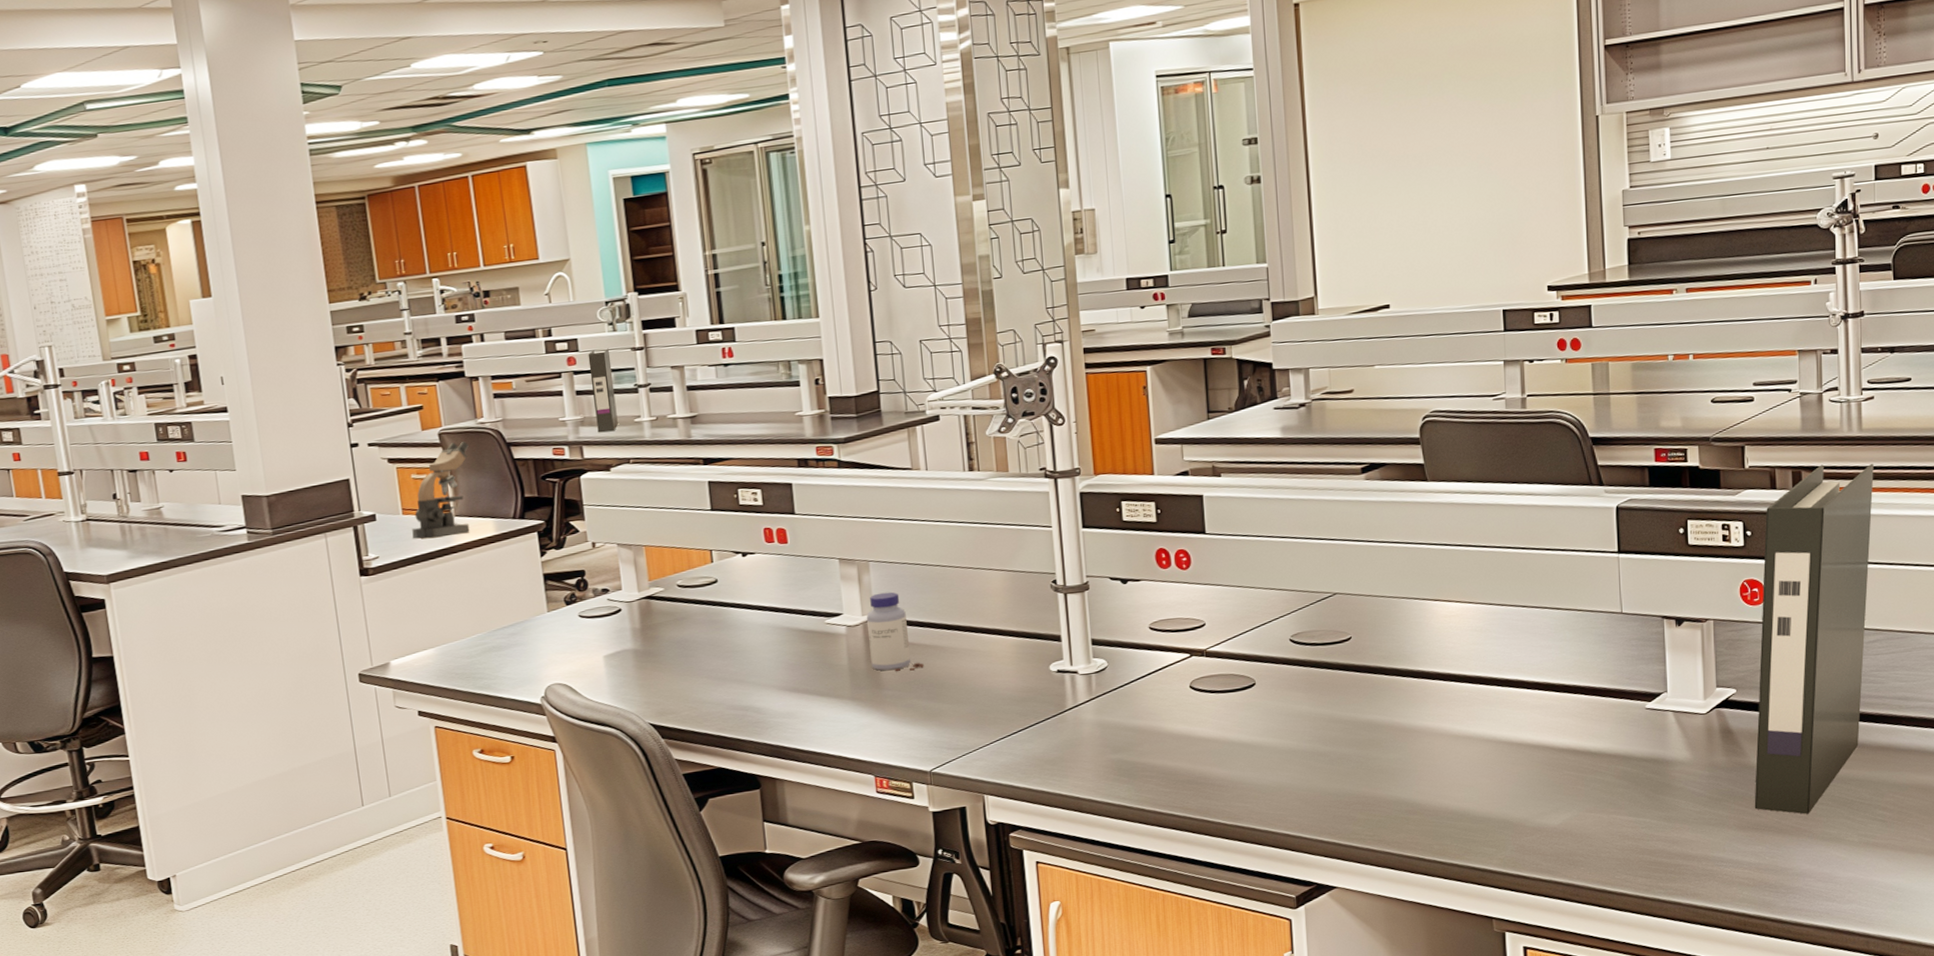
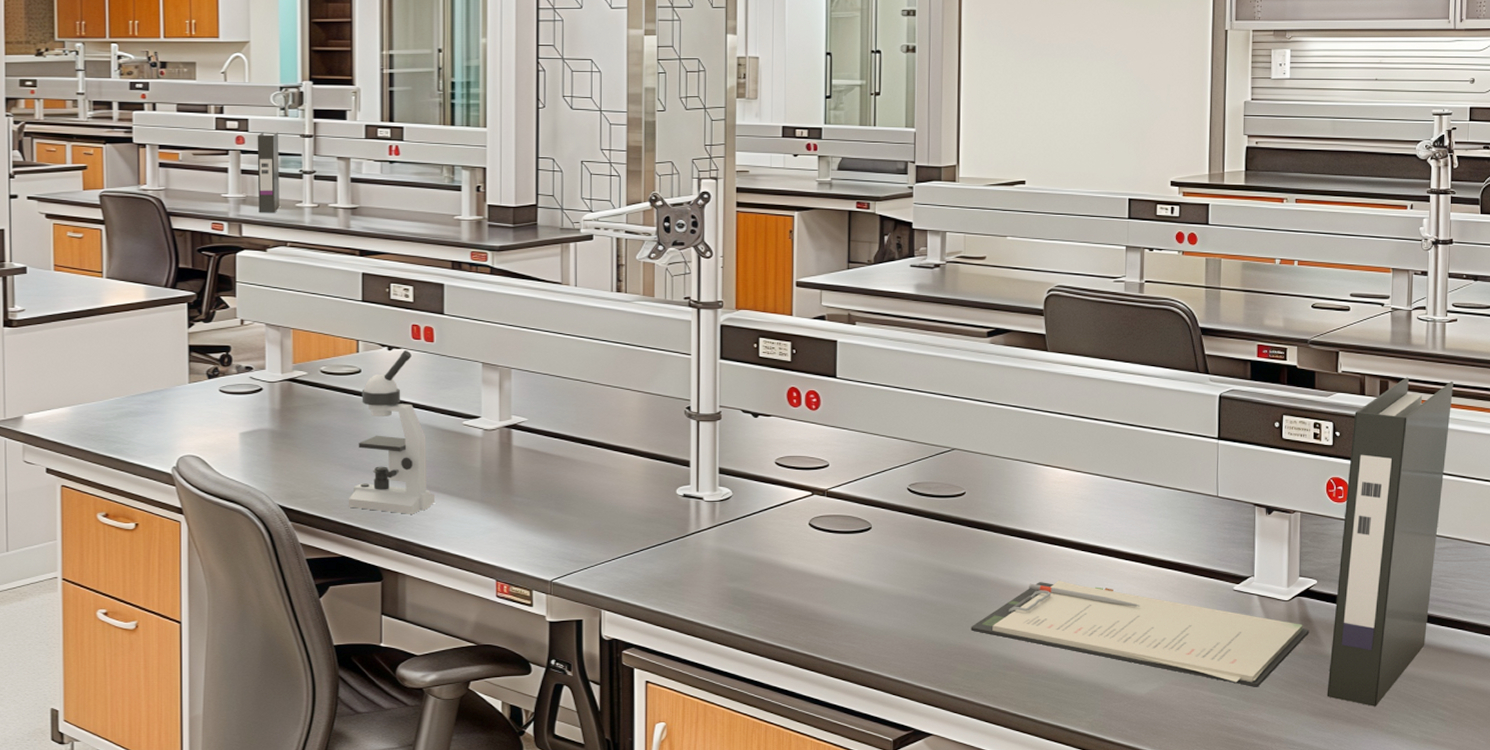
microscope: present [412,441,470,539] -> none [61,205,128,297]
microscope: none [718,555,806,720] -> present [348,350,436,514]
medicine bottle: present [866,591,925,672] -> none [503,400,556,480]
clipboard: none [1368,716,1731,807] -> present [971,580,1310,687]

